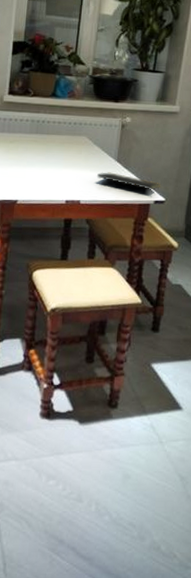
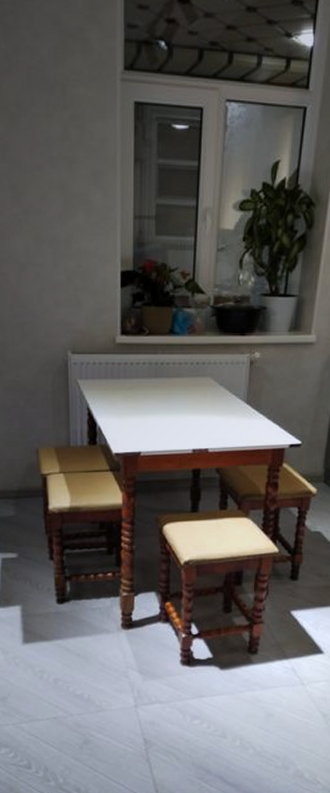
notepad: present [96,172,161,194] -> none [224,416,297,437]

